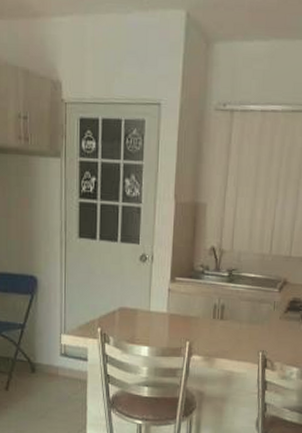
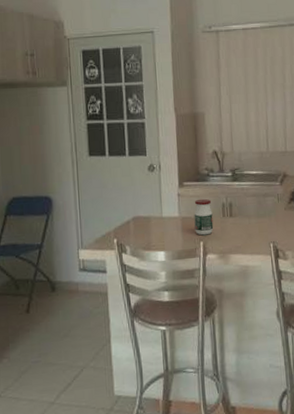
jar: none [182,297,203,336] -> present [194,198,214,236]

